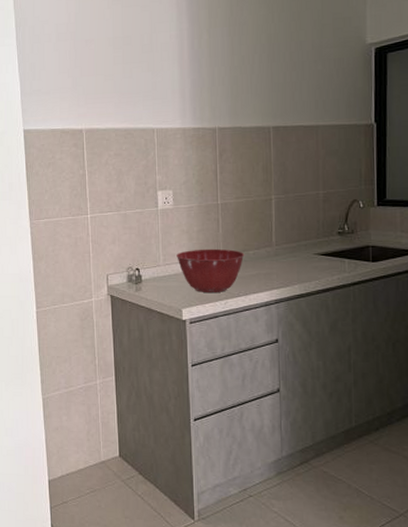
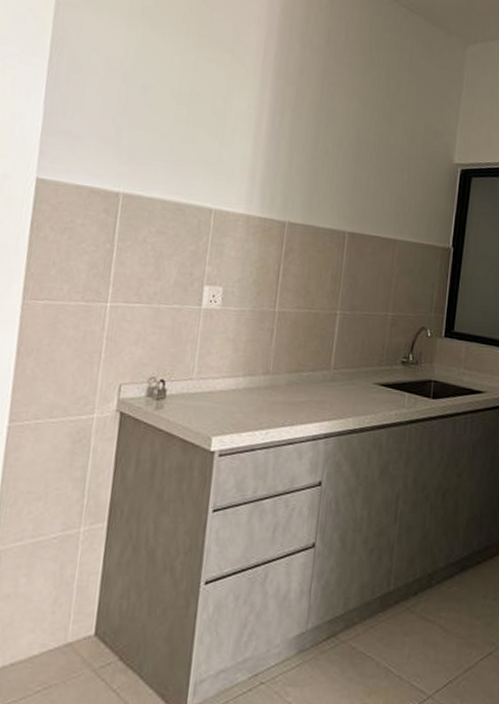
mixing bowl: present [176,248,245,294] -> none [215,363,298,420]

